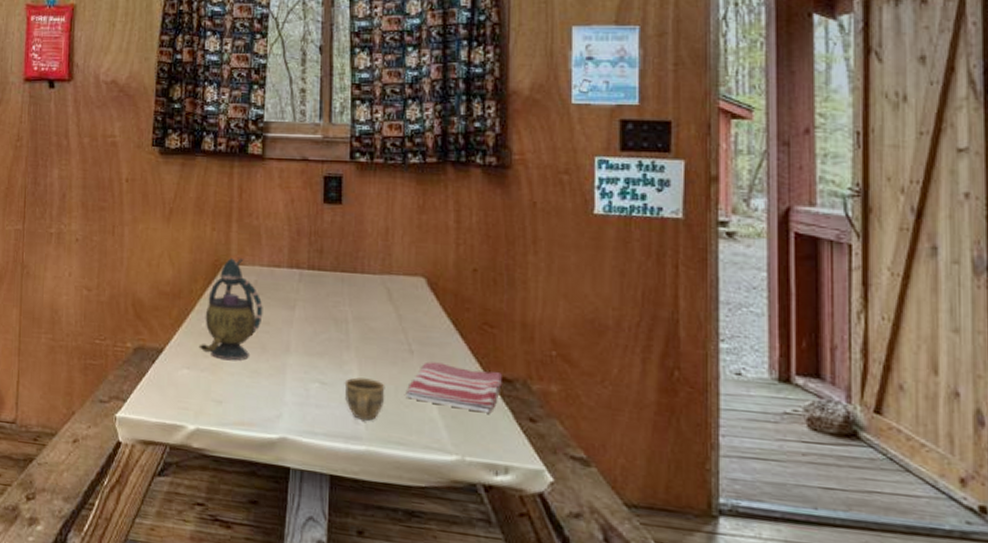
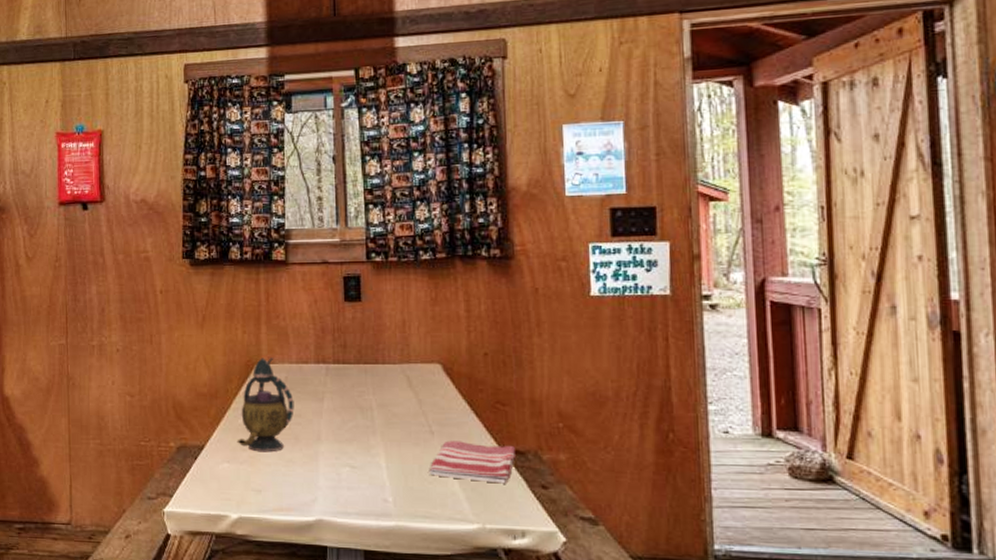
cup: present [344,377,385,421] -> none [372,459,410,498]

